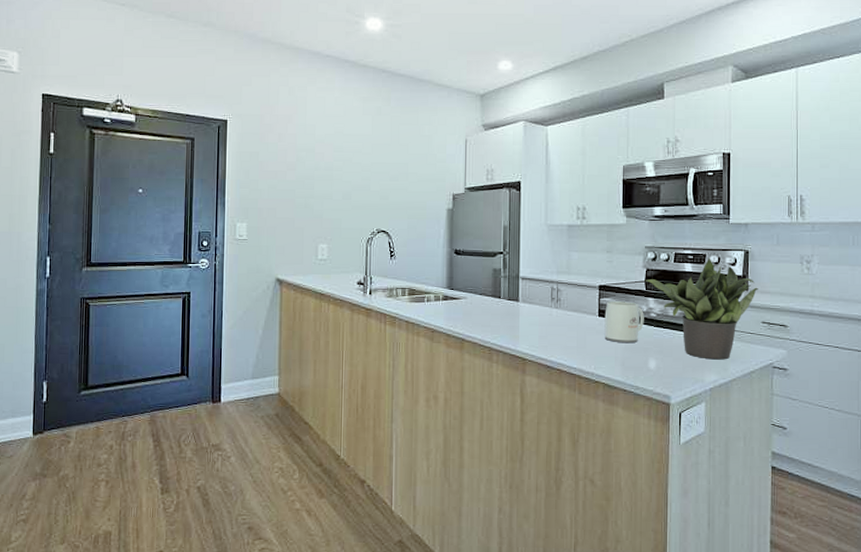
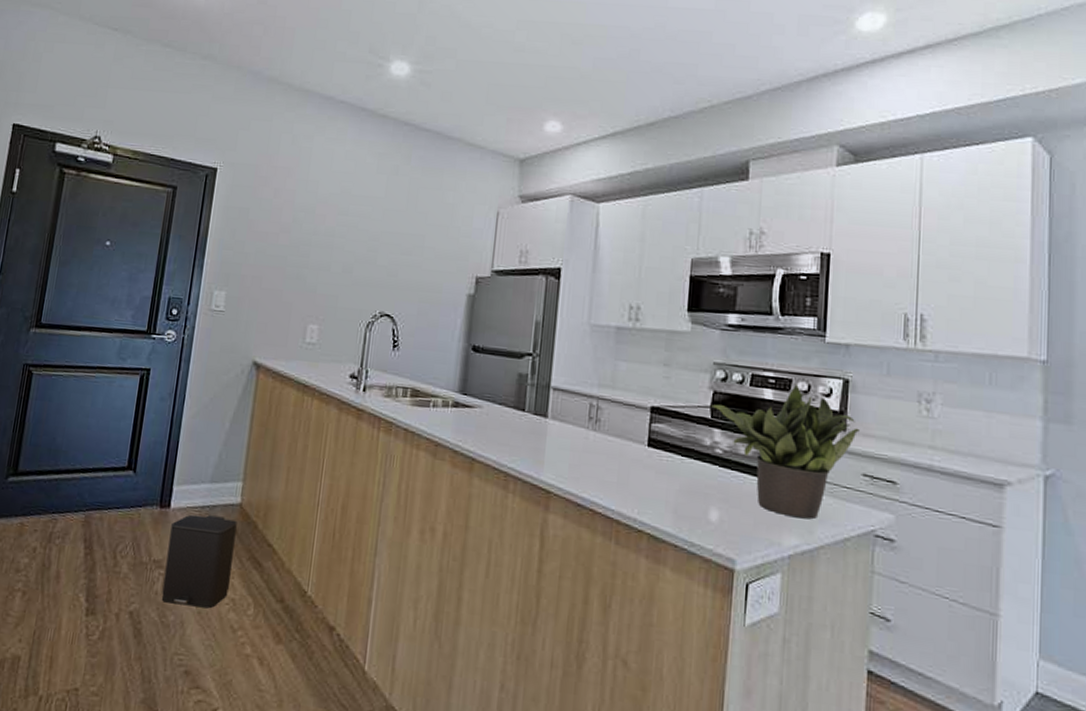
pedal bin: none [222,405,278,478] -> present [161,514,237,609]
mug: present [604,301,644,344] -> none [653,428,707,486]

